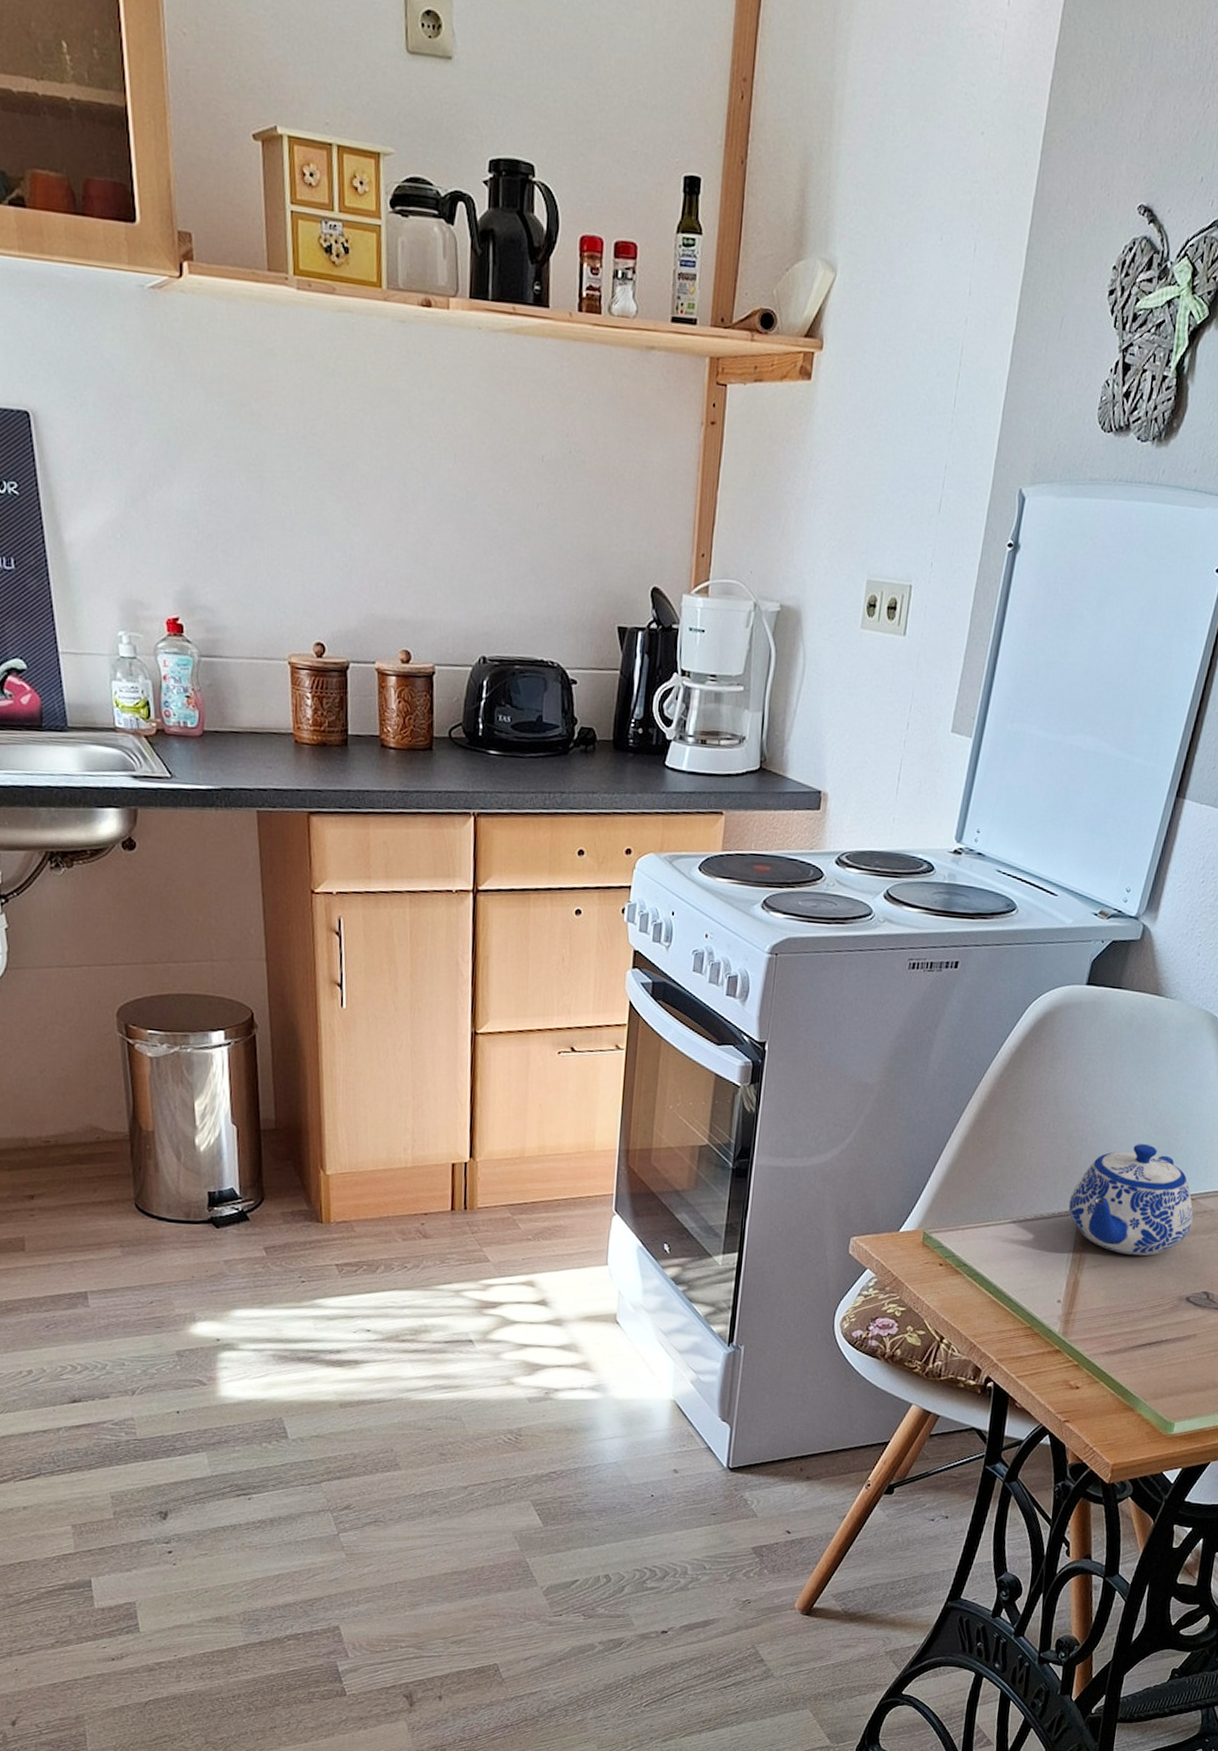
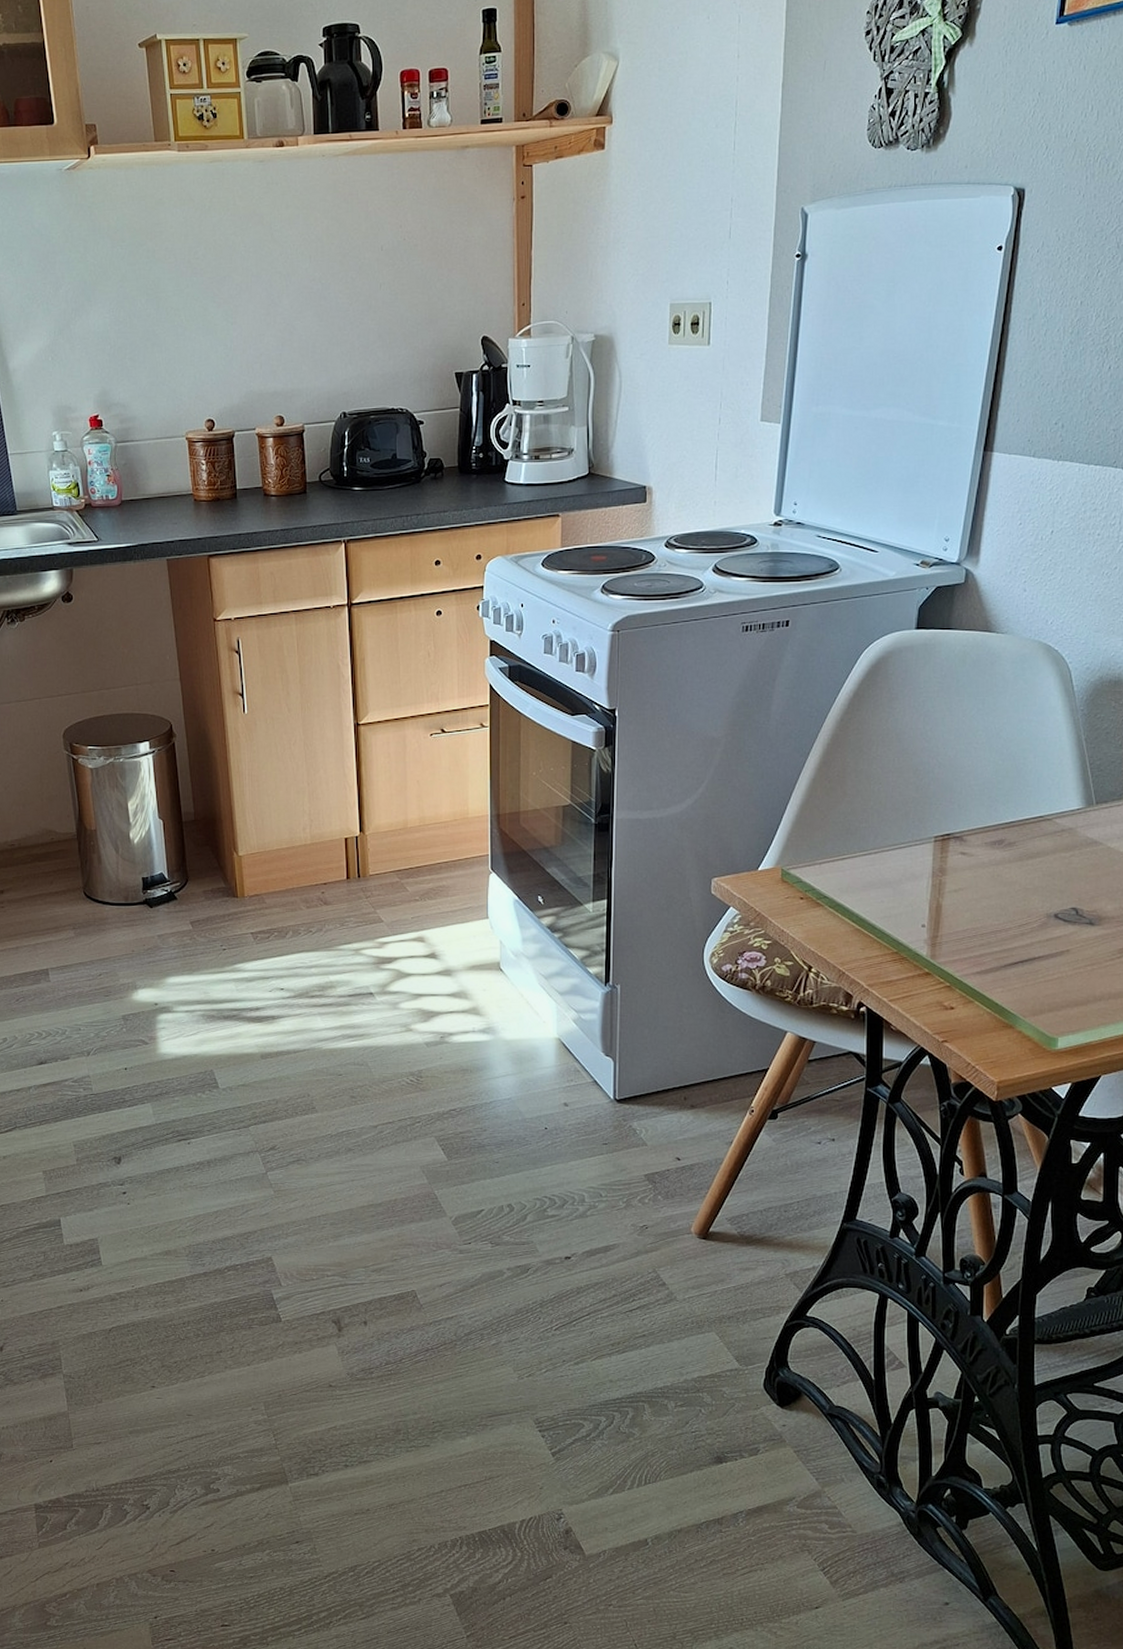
teapot: present [1068,1144,1193,1256] -> none [922,771,1051,878]

